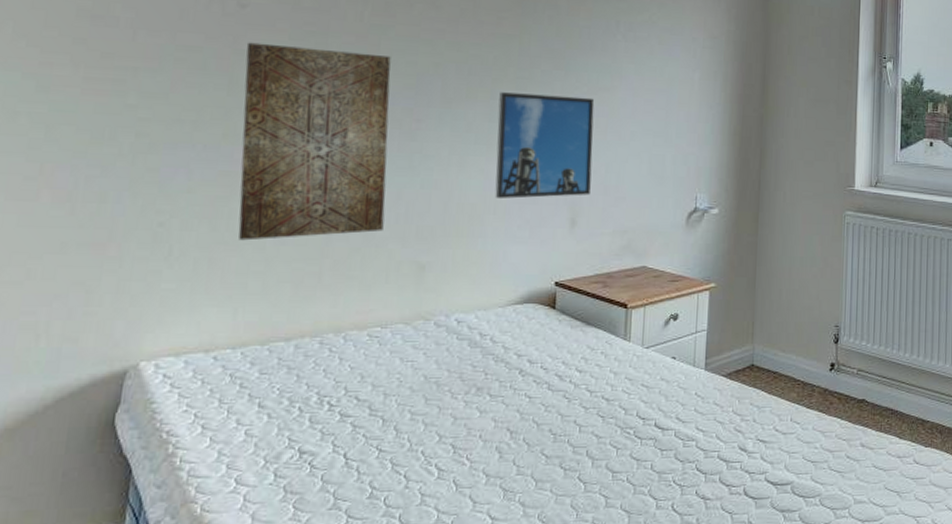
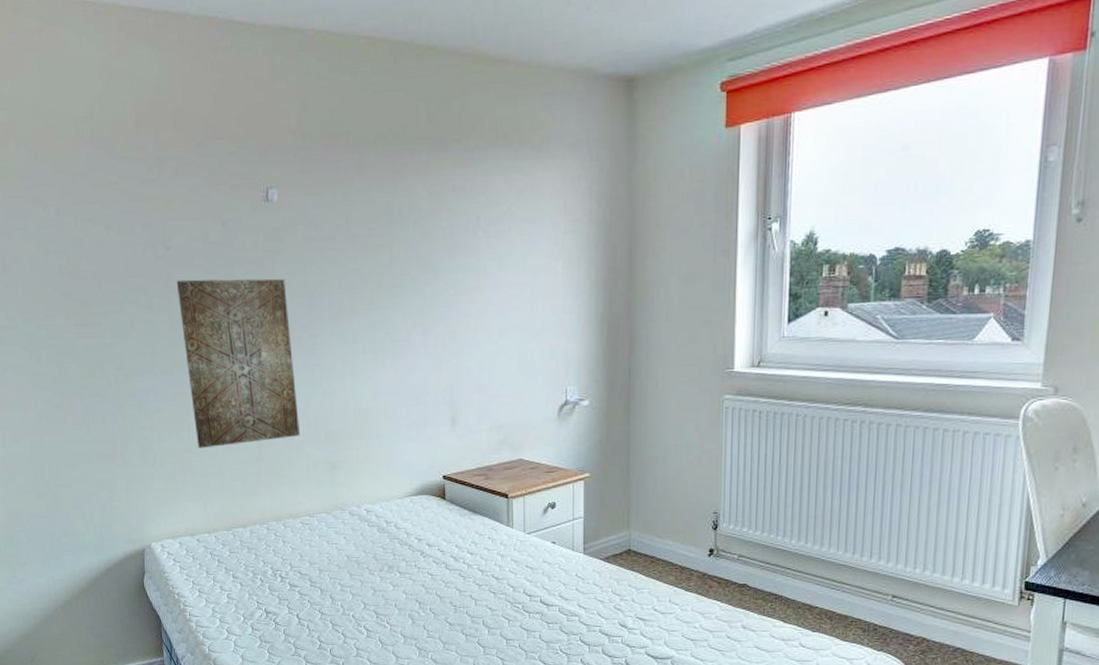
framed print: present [495,92,595,199] -> none [378,299,466,402]

